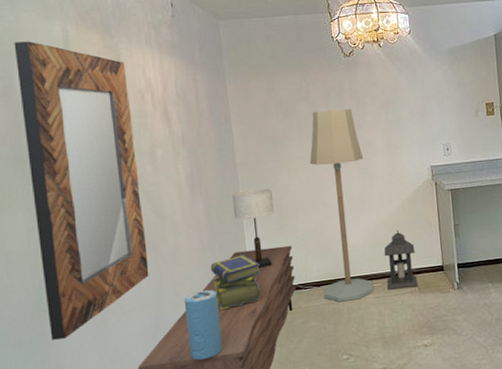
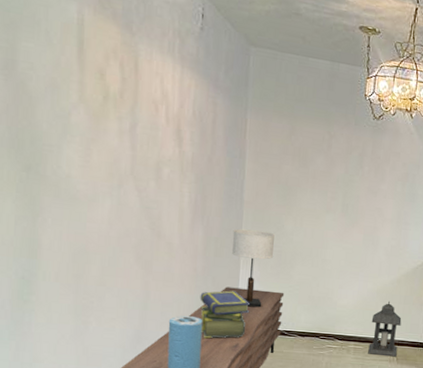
home mirror: present [14,41,149,340] -> none [21,12,142,332]
floor lamp: present [309,108,373,302] -> none [306,167,372,357]

